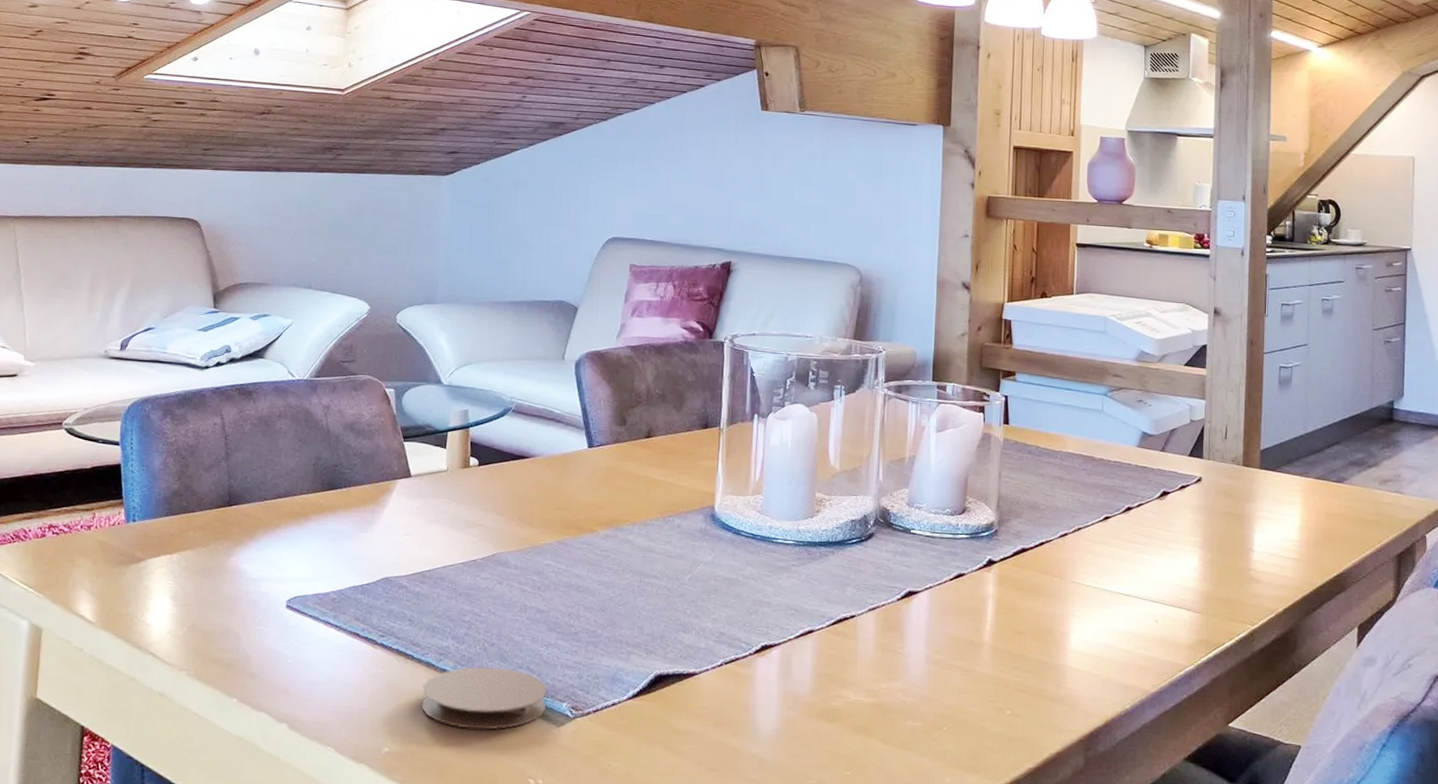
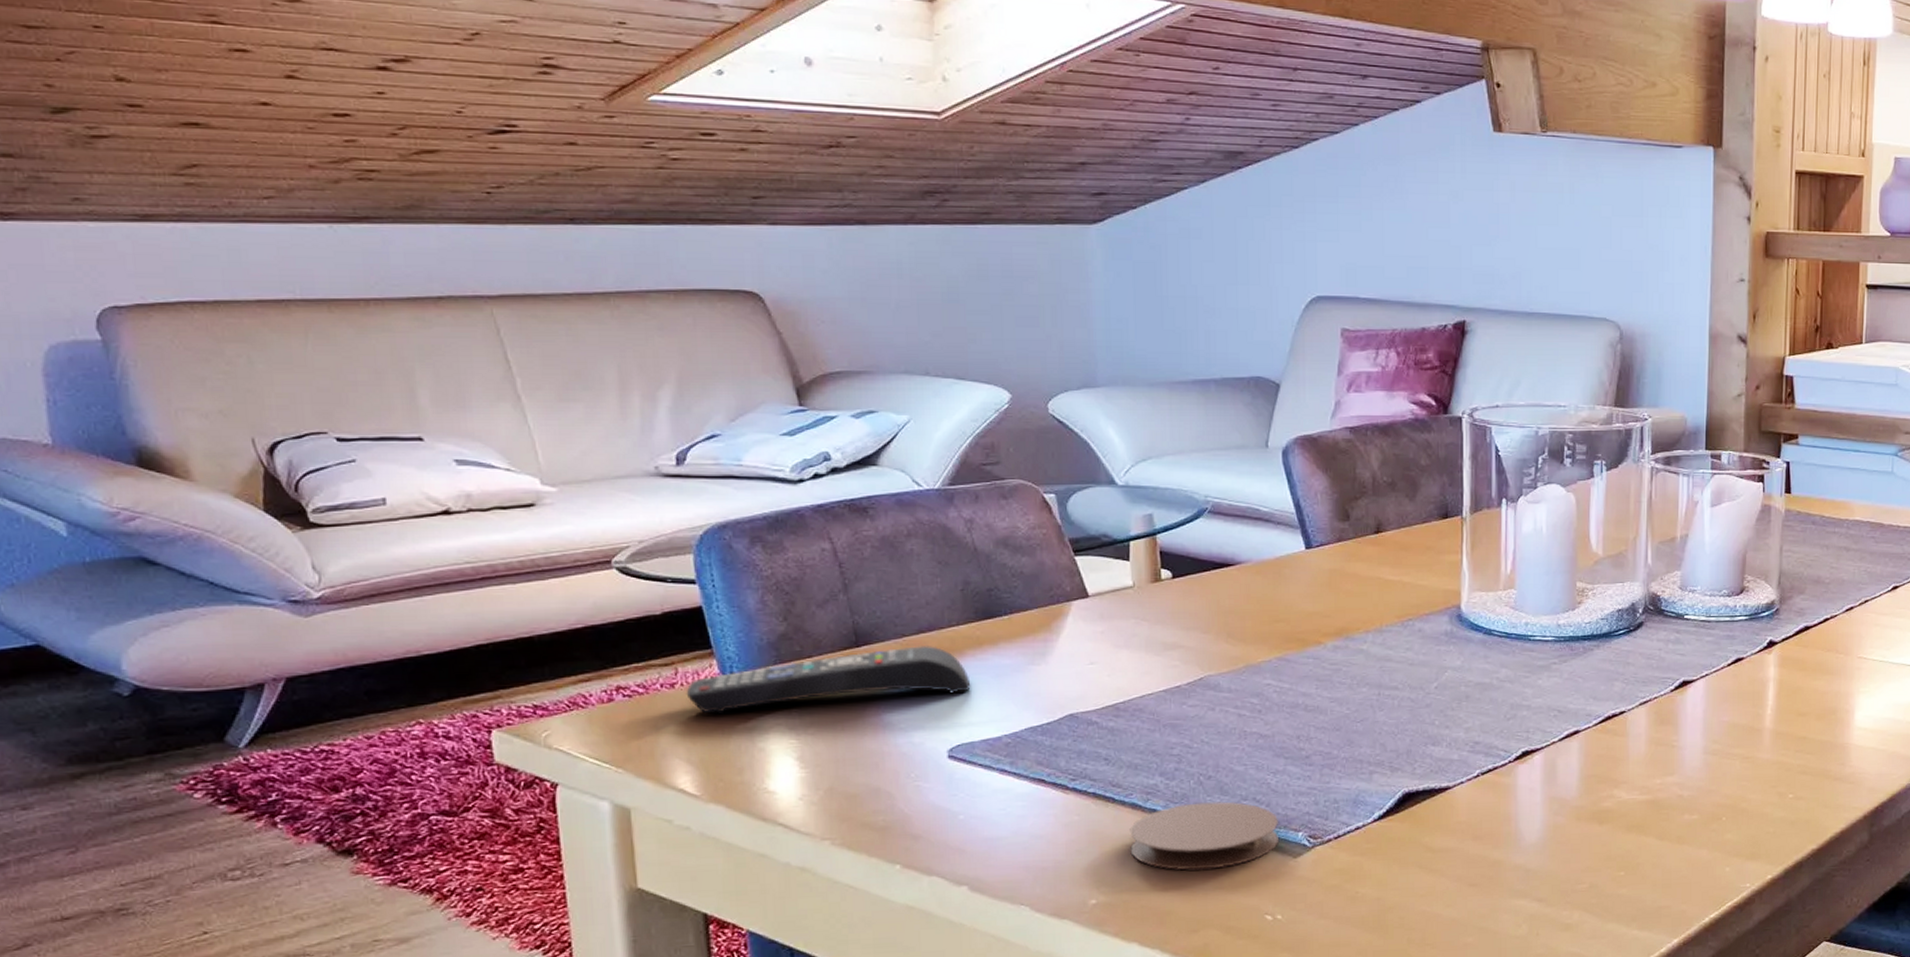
remote control: none [98,508,311,554] -> present [686,644,971,714]

